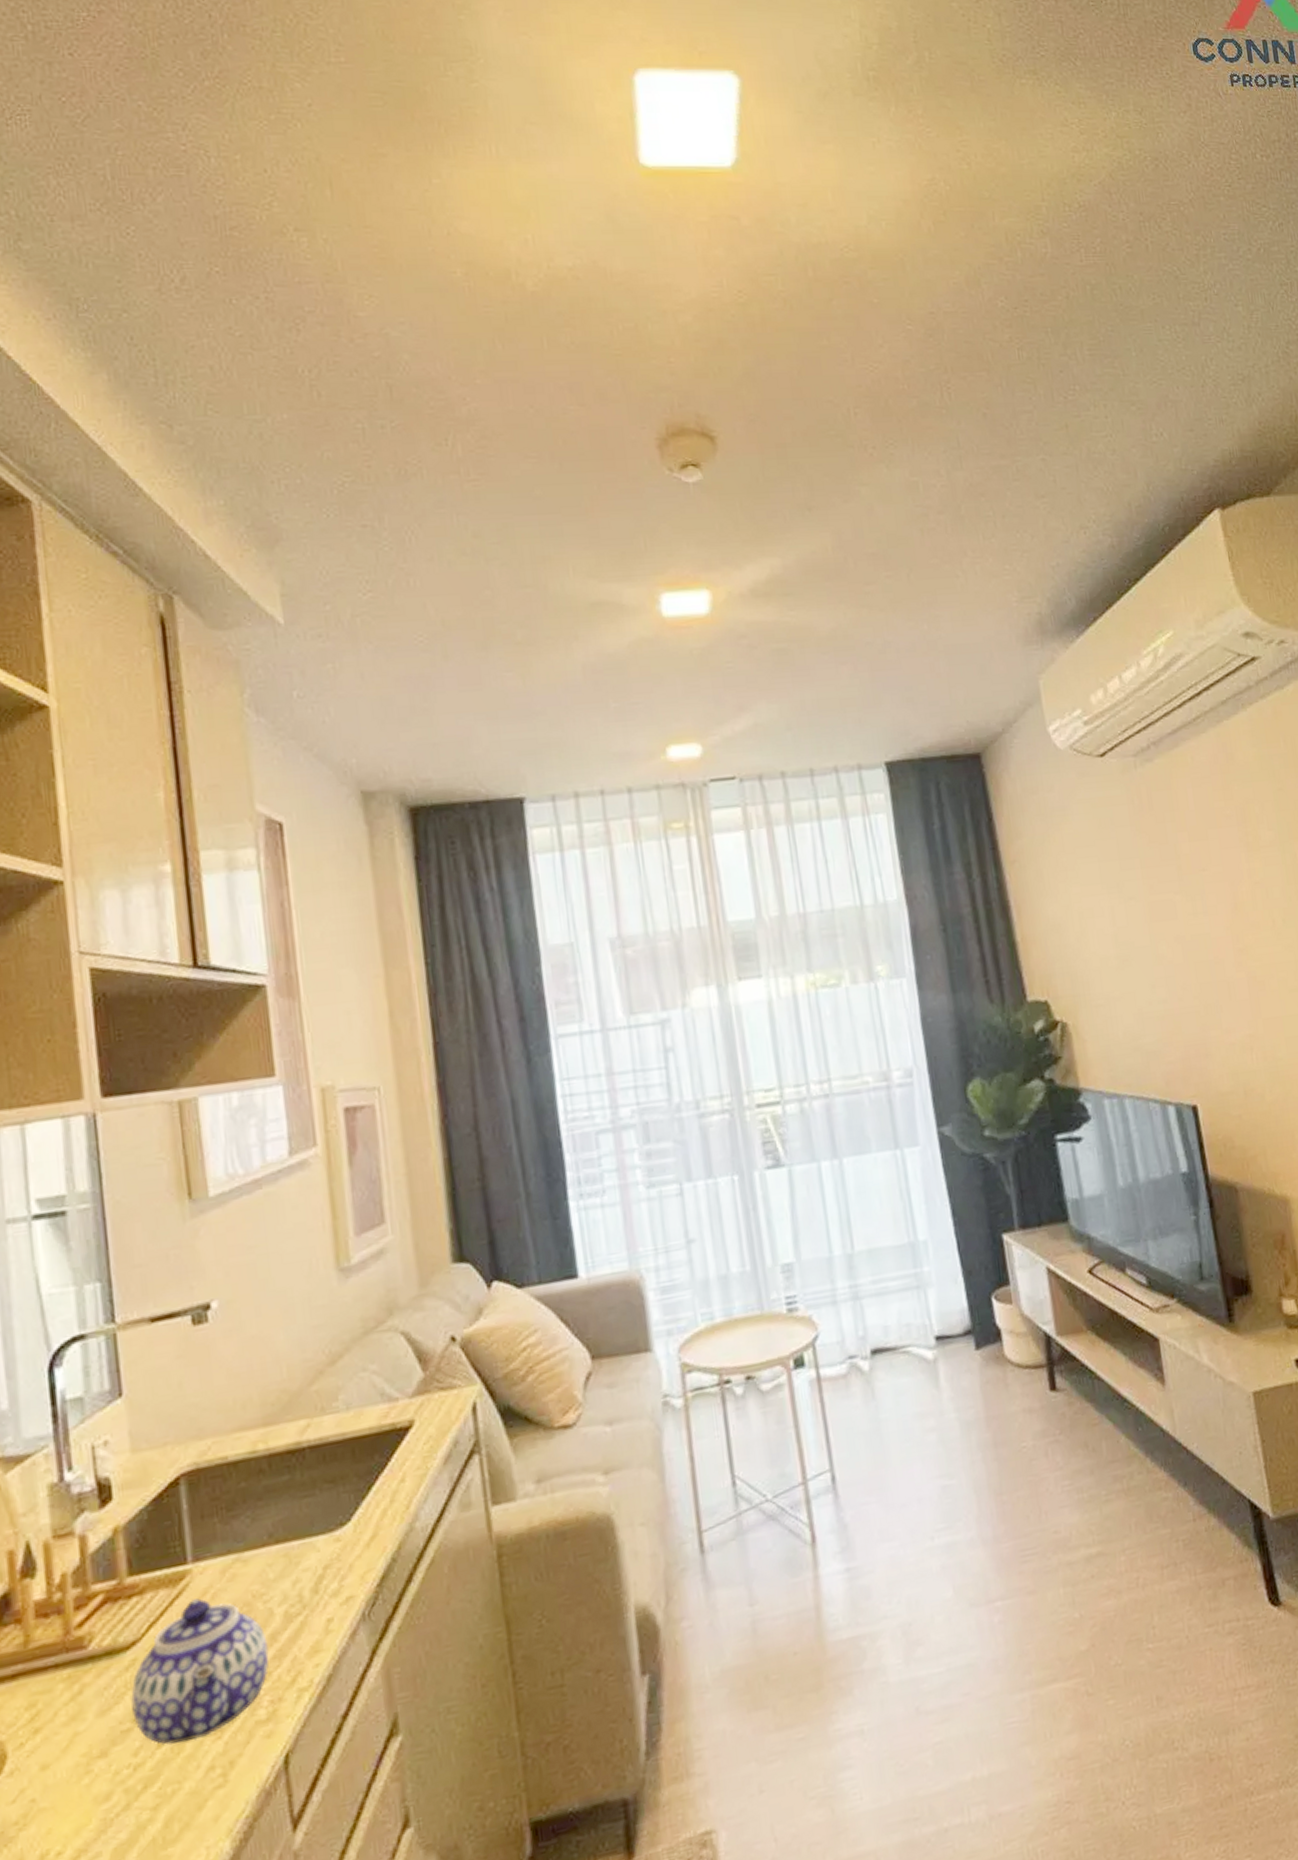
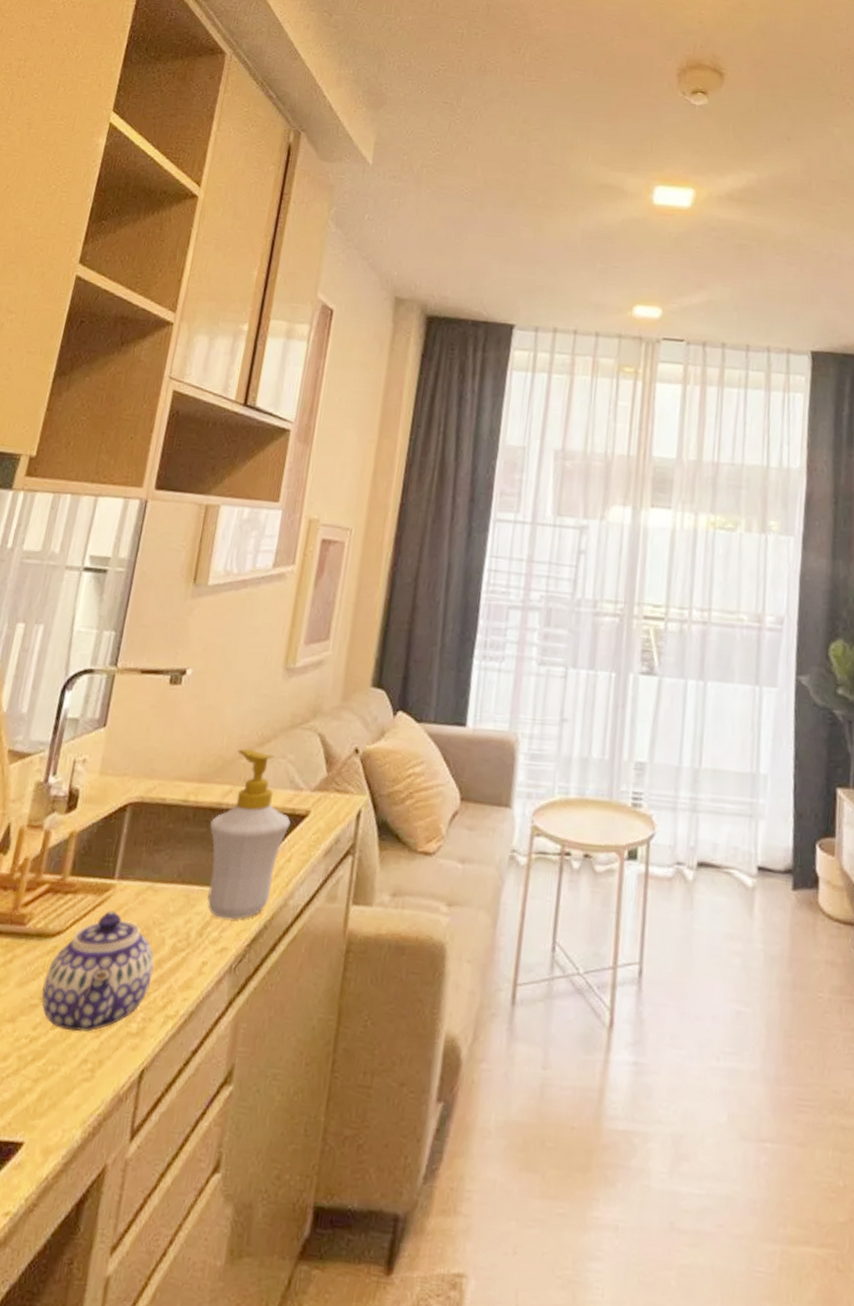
soap bottle: none [293,1370,394,1567] -> present [207,748,291,920]

